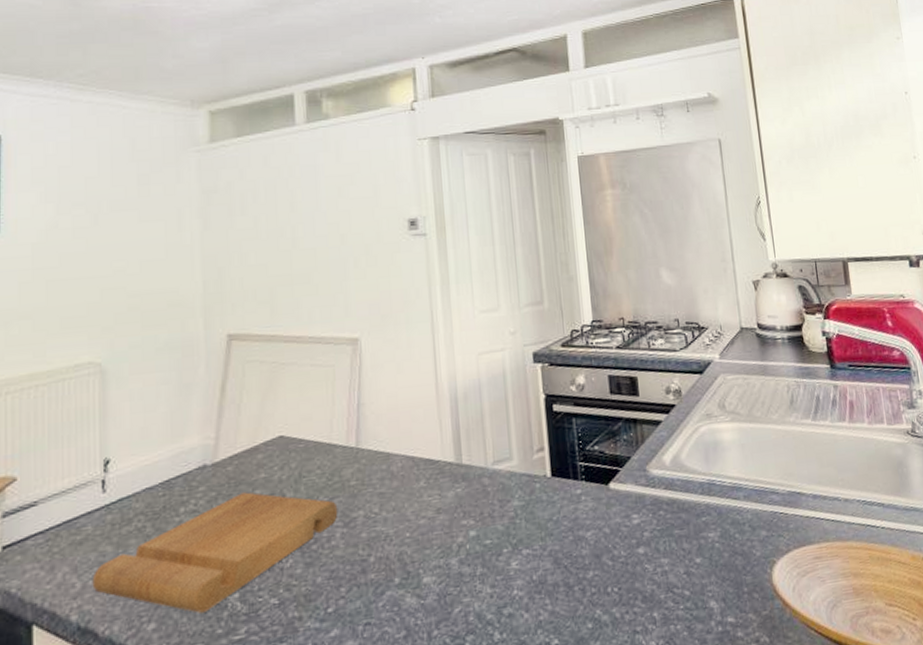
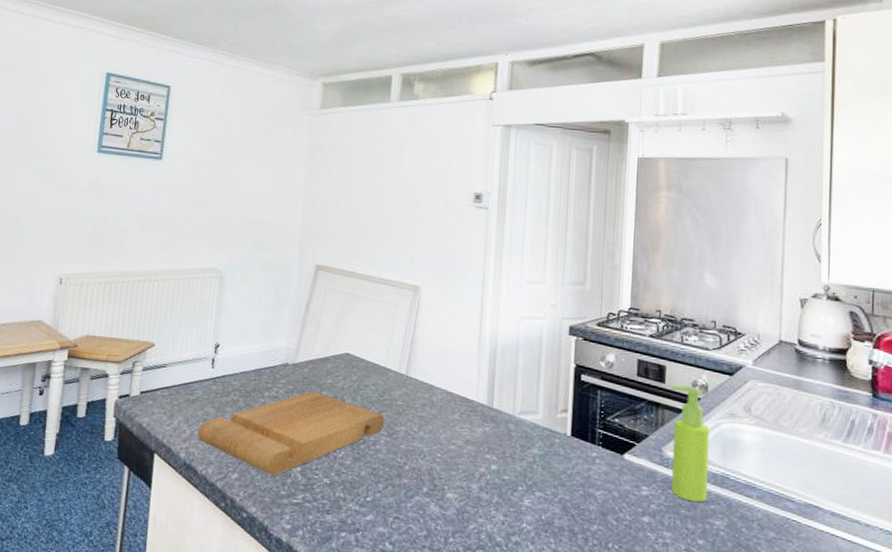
soap dispenser: none [644,393,698,519] -> present [669,385,710,503]

